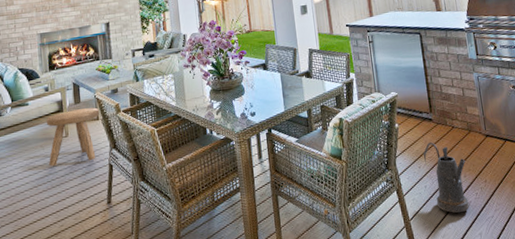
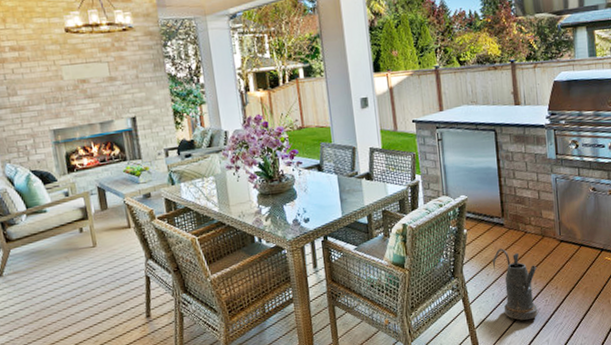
stool: present [46,107,100,166] -> none [68,214,131,279]

